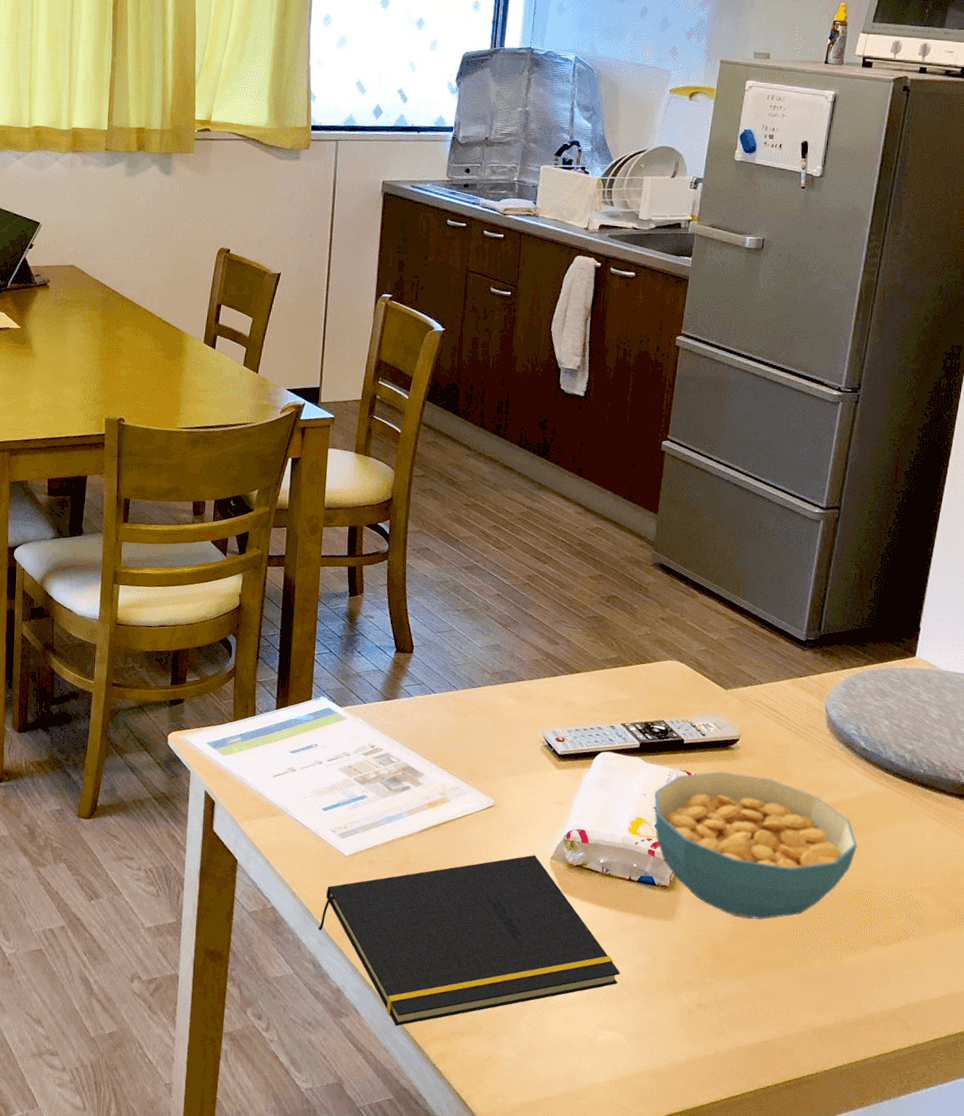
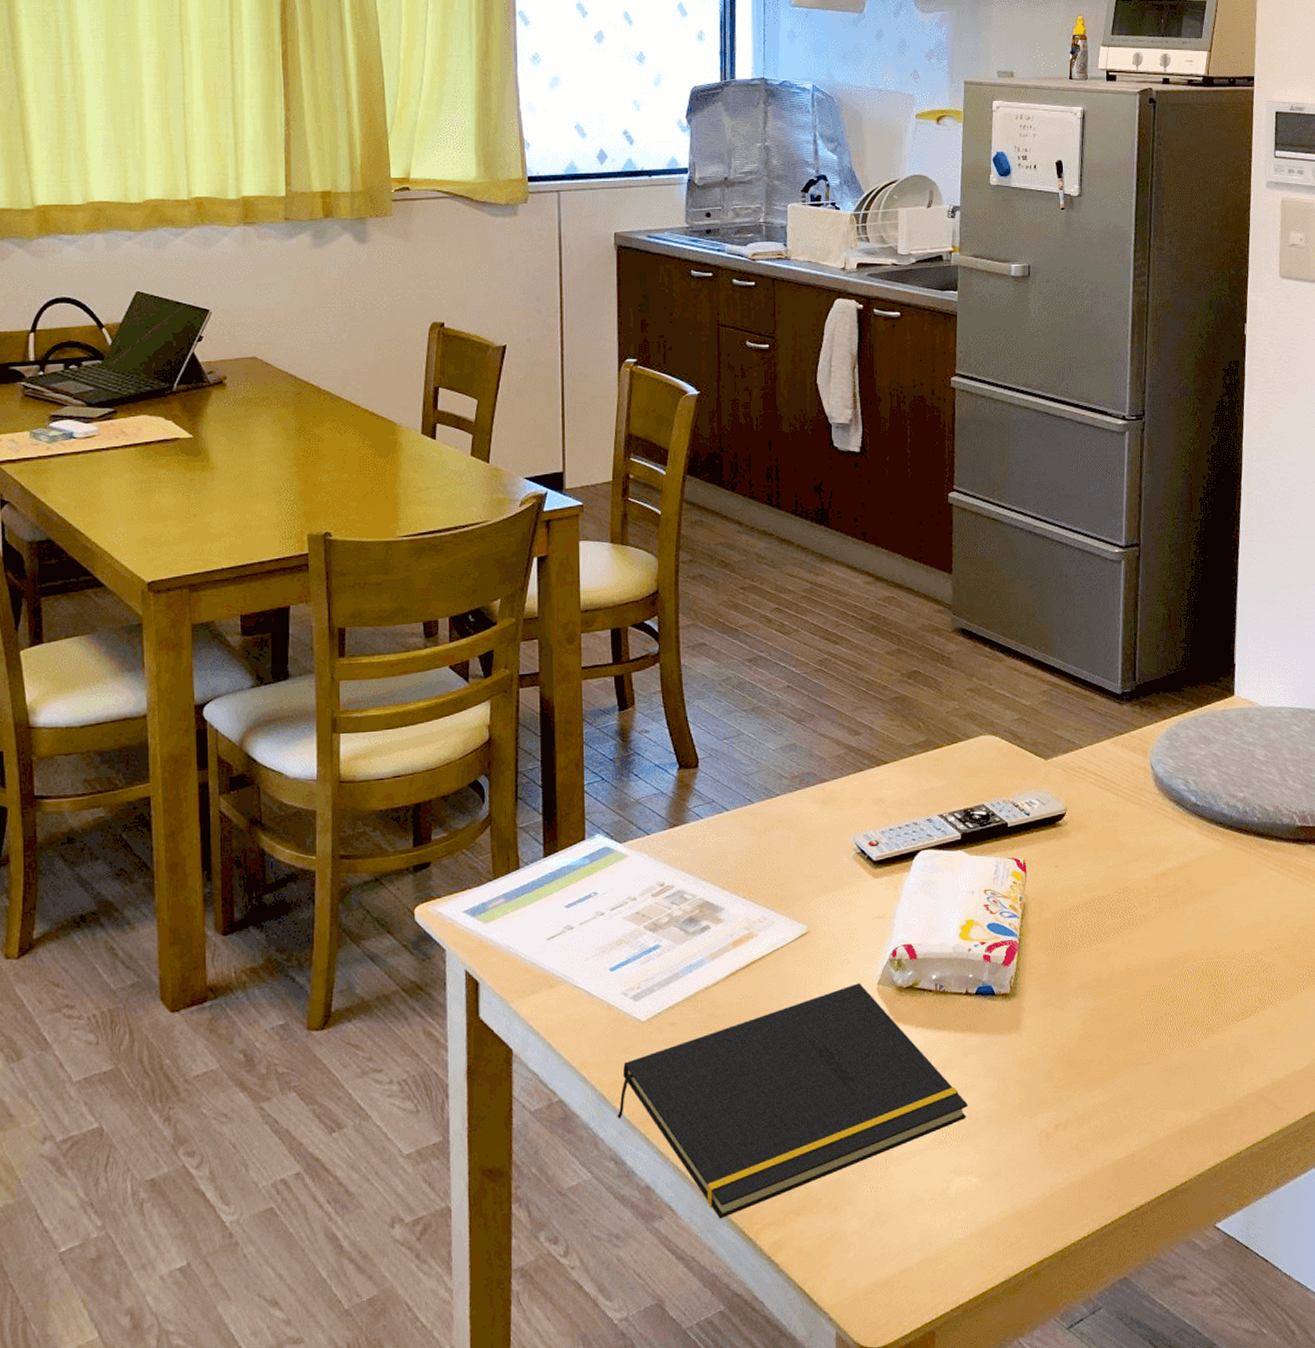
cereal bowl: present [654,771,858,920] -> none [983,851,1201,1016]

